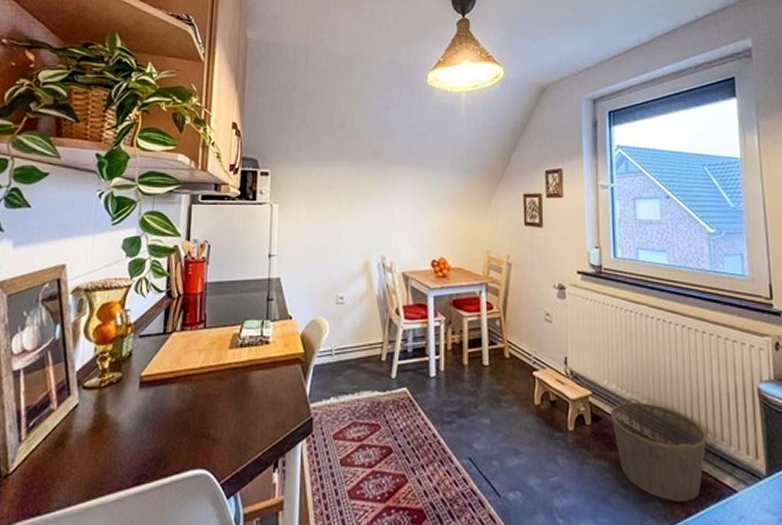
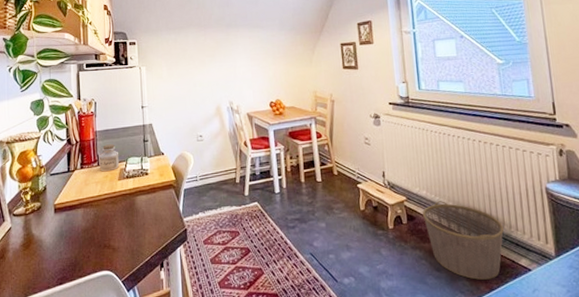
jar: none [205,301,234,337] -> present [99,144,120,172]

